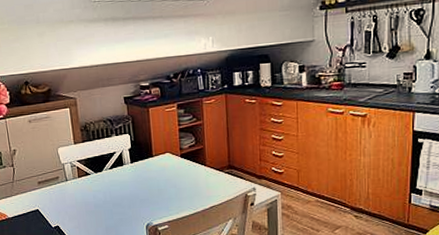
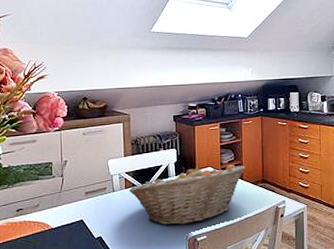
fruit basket: none [82,149,209,215] -> present [128,164,245,225]

